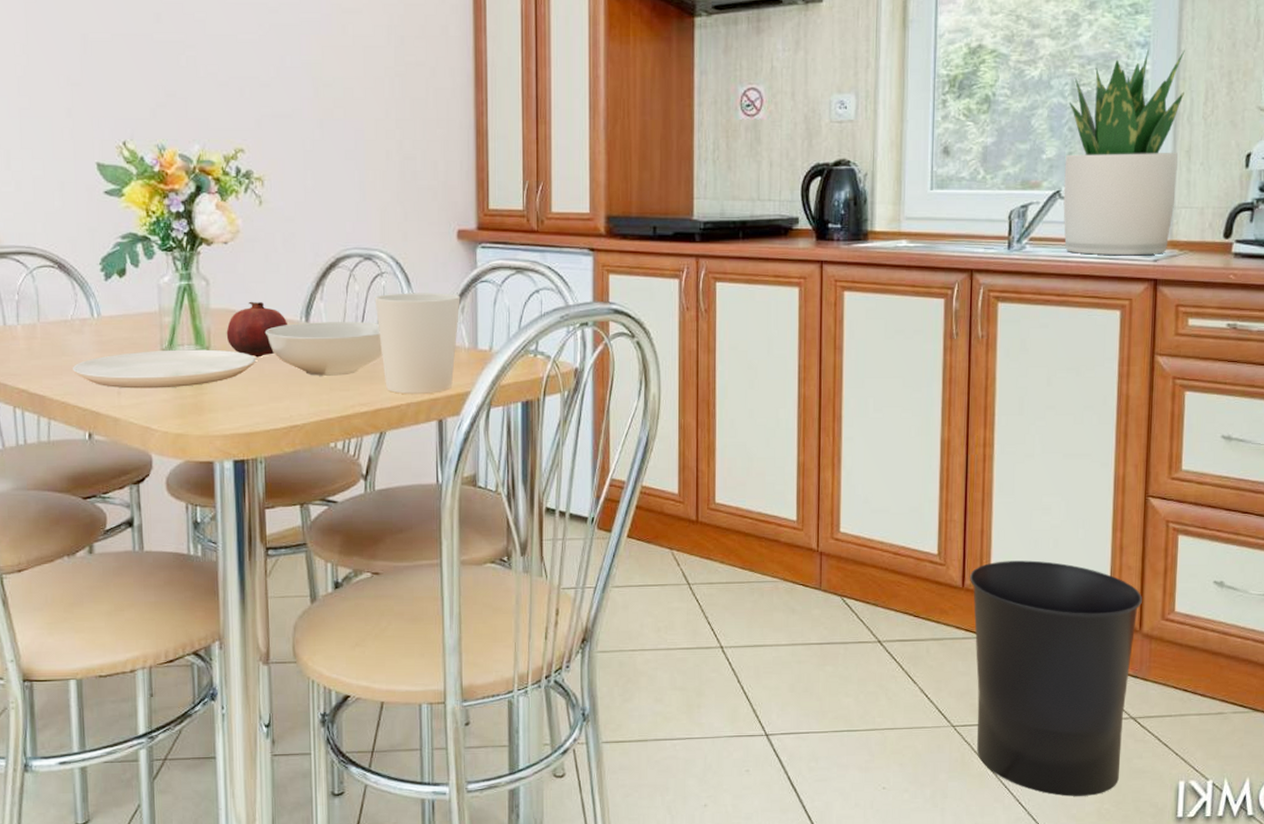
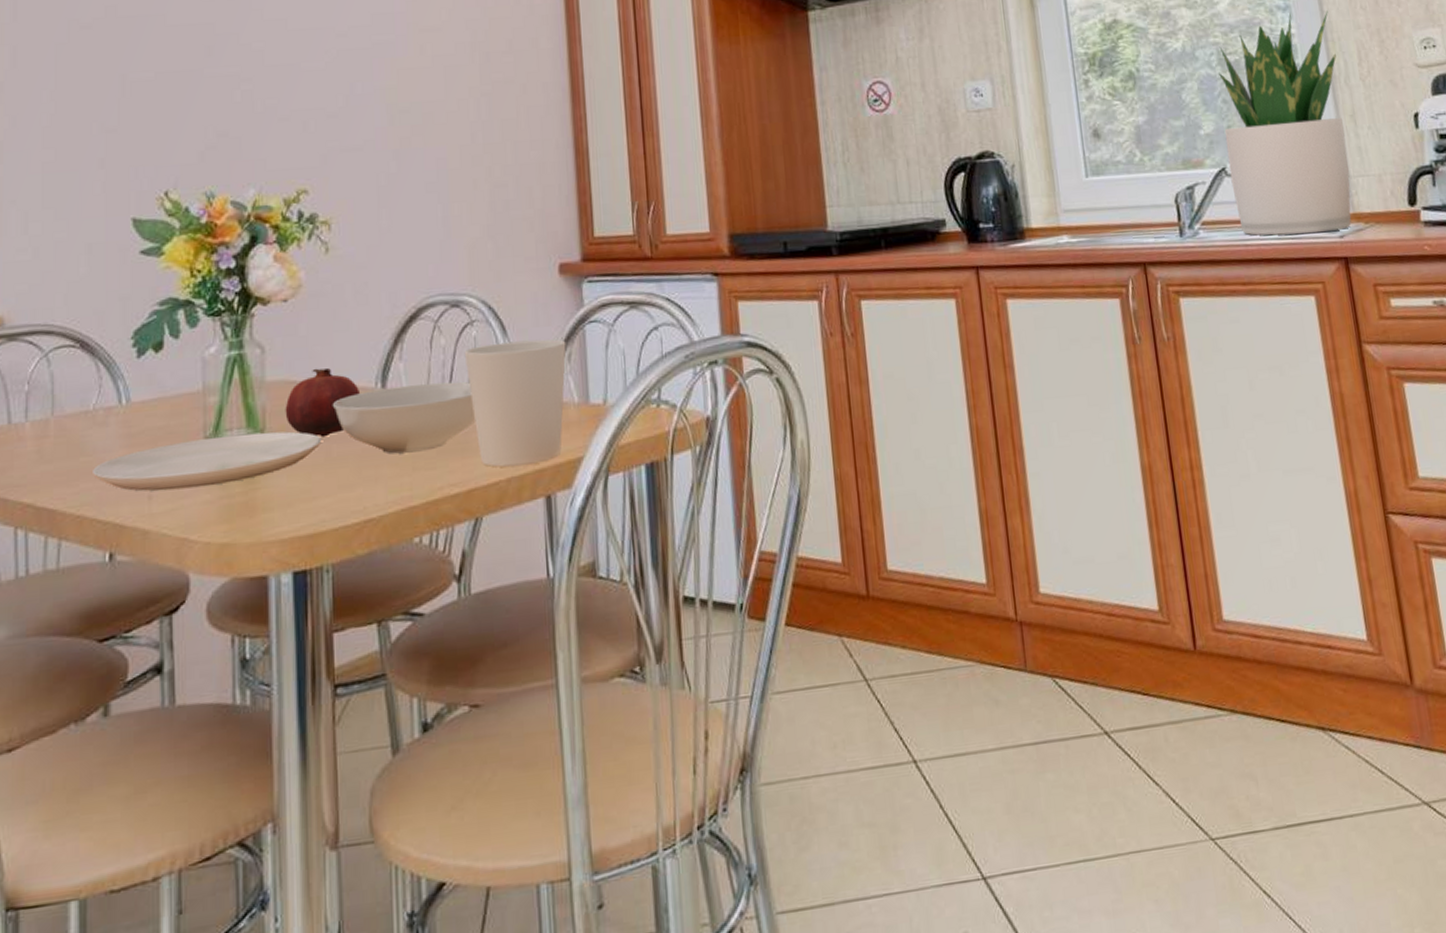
waste bin: present [970,560,1142,796] -> none [1200,606,1426,923]

